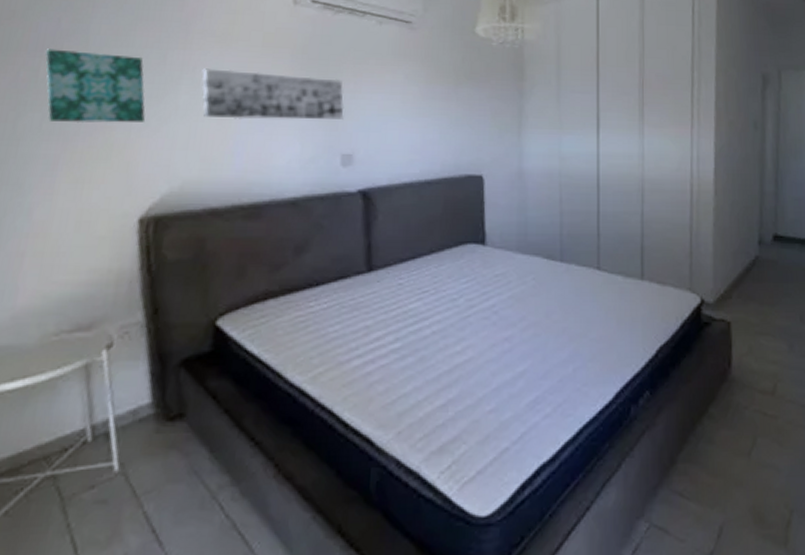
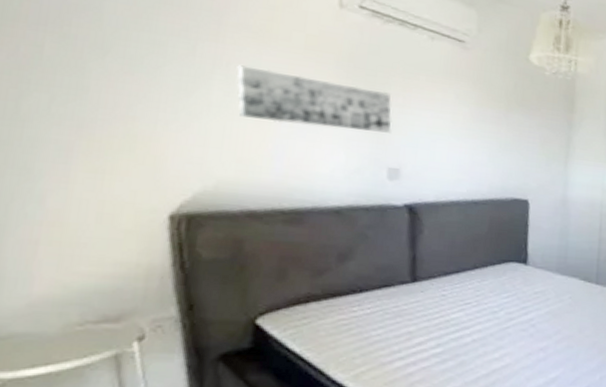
wall art: present [45,48,146,124] -> none [51,23,173,116]

